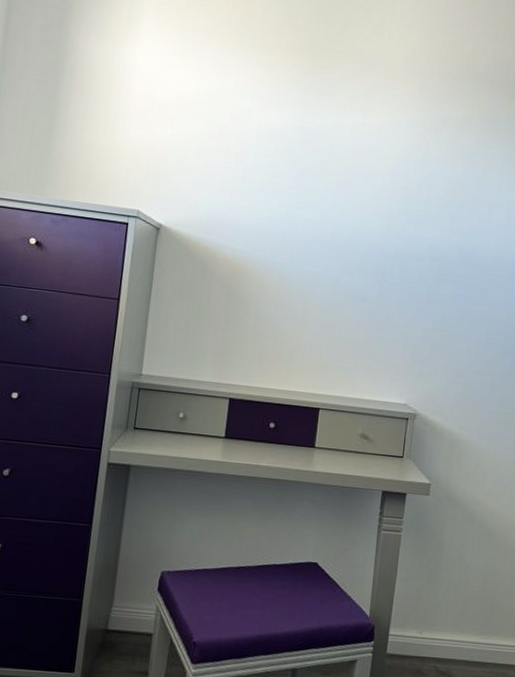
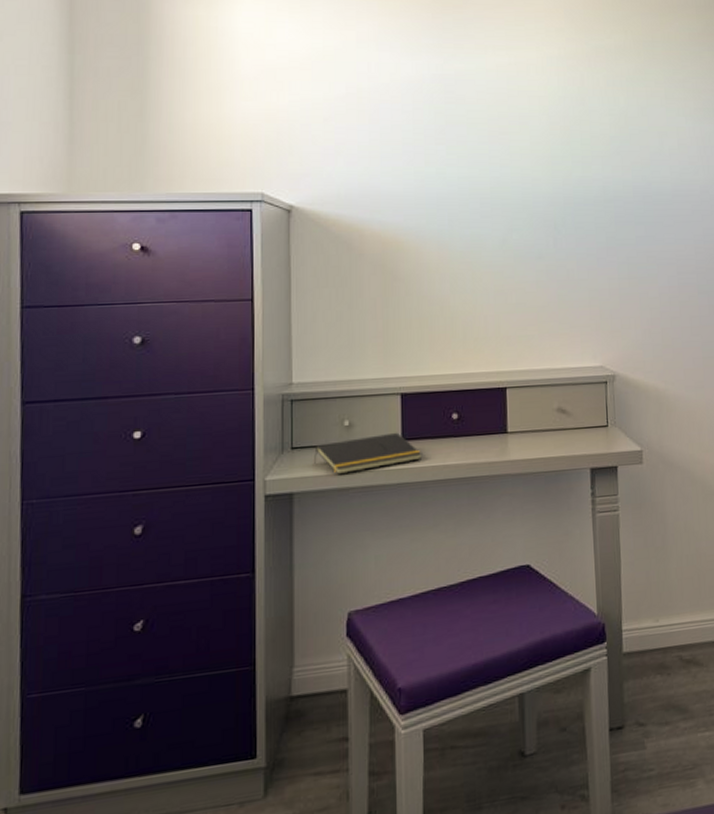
notepad: none [151,429,241,458] -> present [314,432,423,475]

